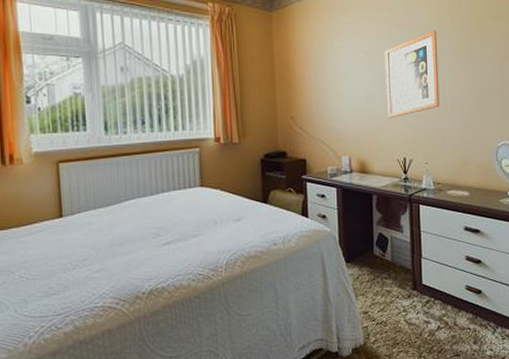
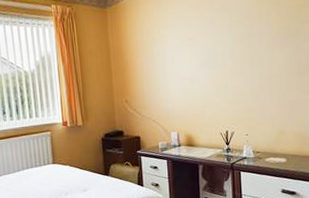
wall art: present [384,30,440,119] -> none [207,12,259,97]

